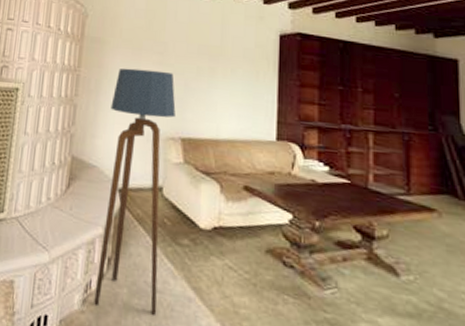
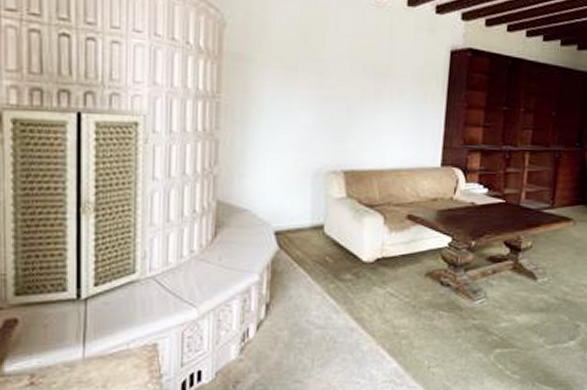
floor lamp: present [94,68,176,317] -> none [253,92,338,351]

